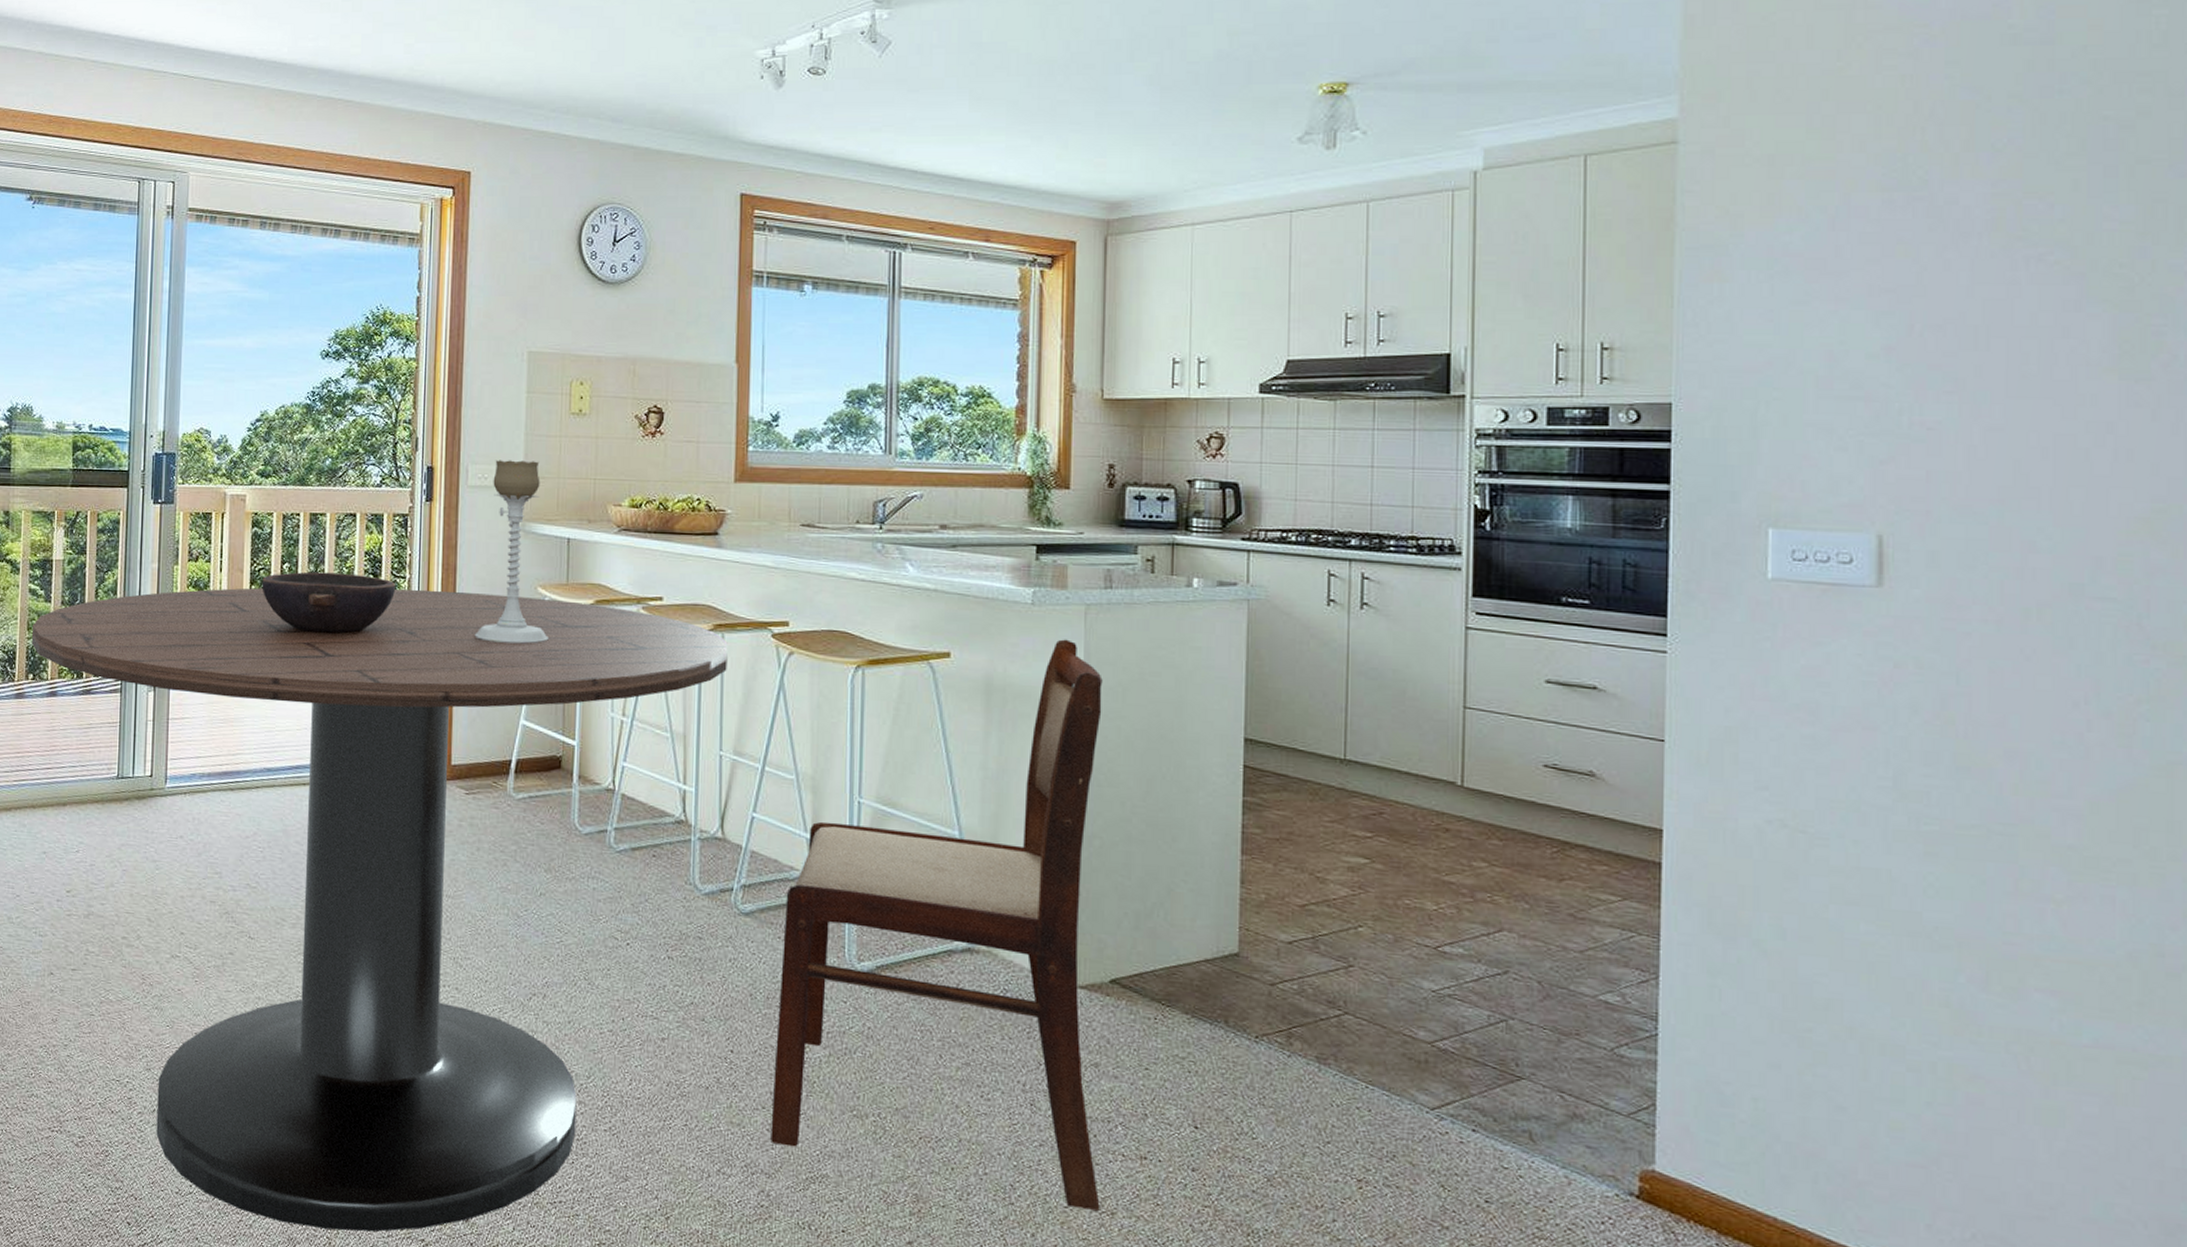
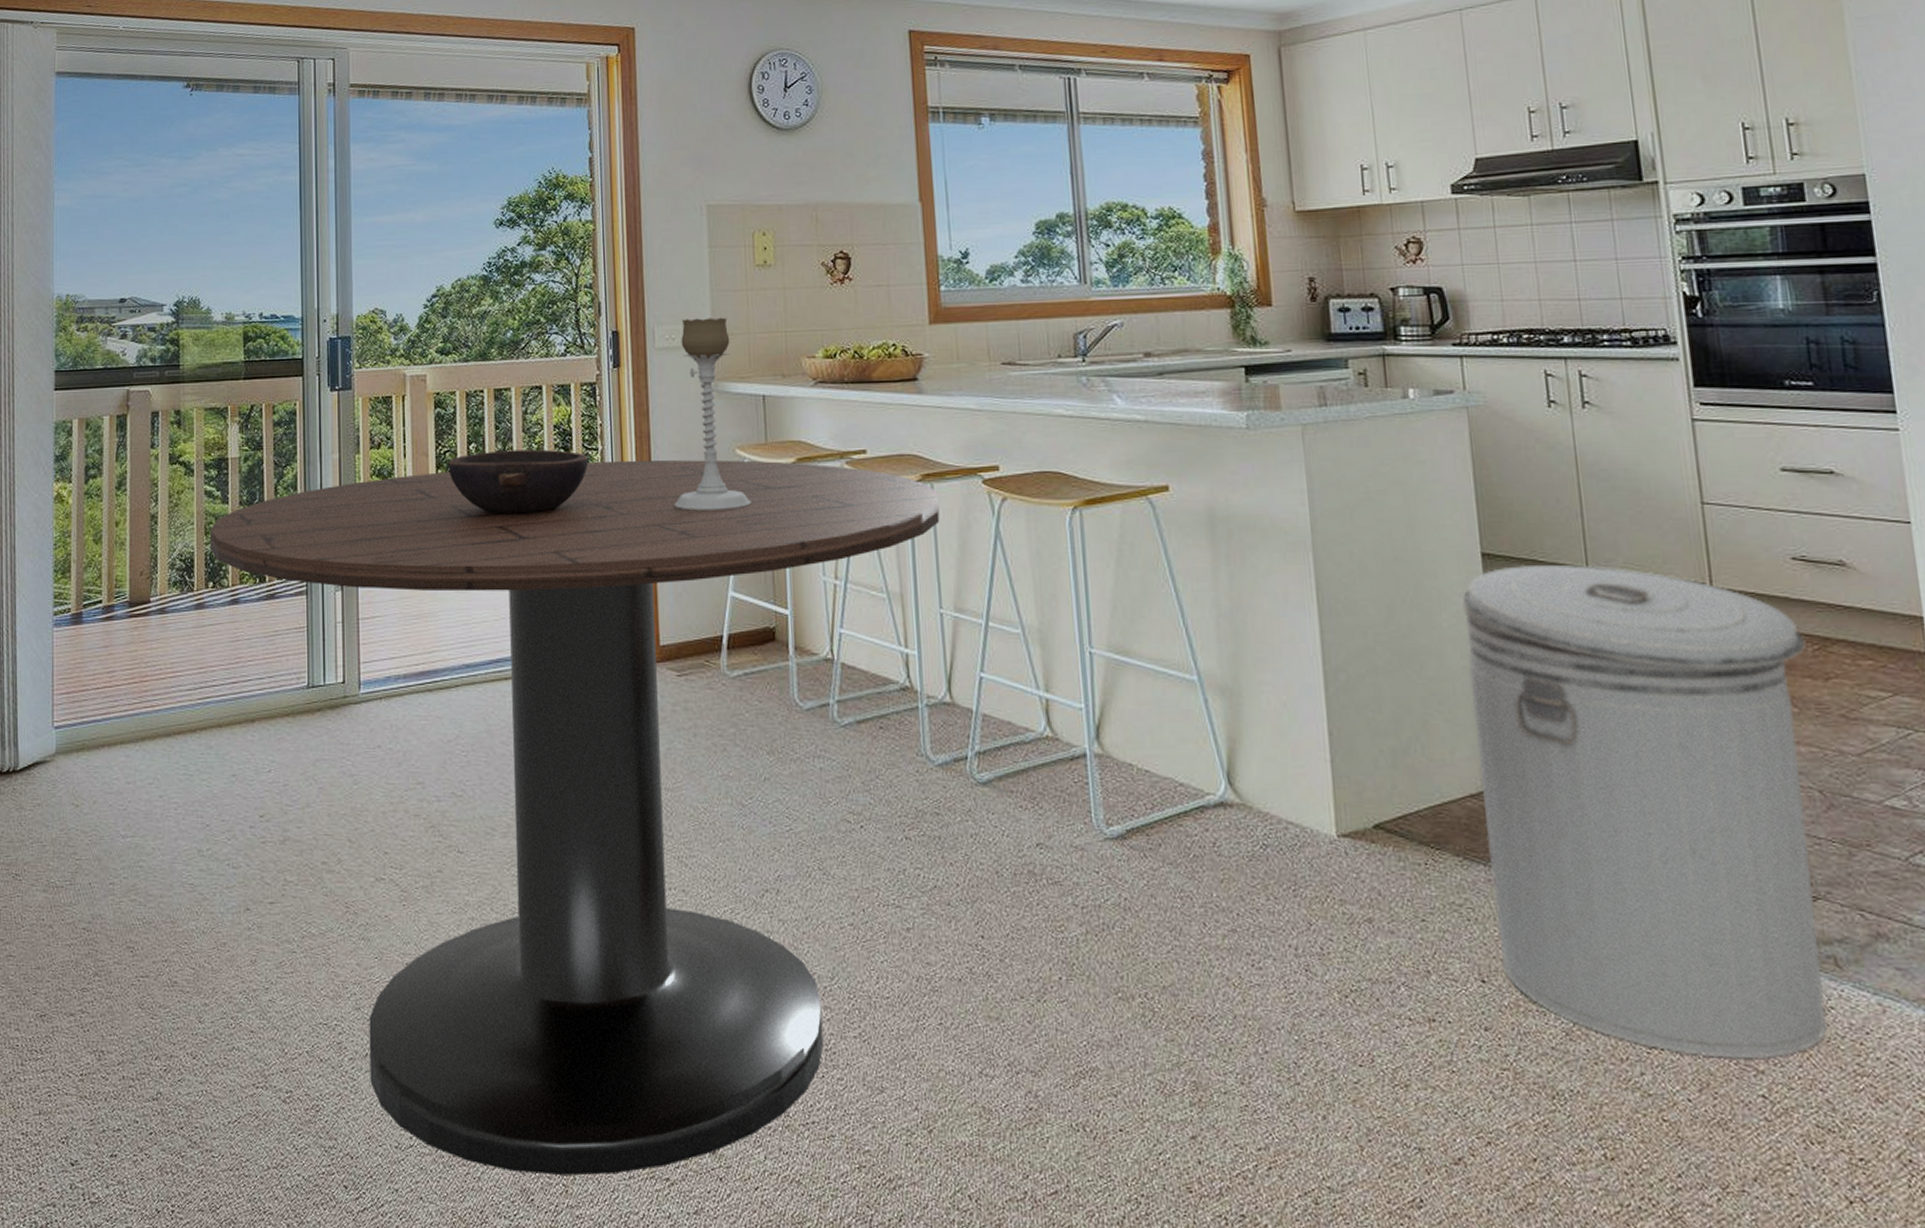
dining chair: present [771,639,1103,1211] -> none [1023,463,1393,1084]
can: none [1215,752,1546,1217] -> present [1460,564,1828,1060]

